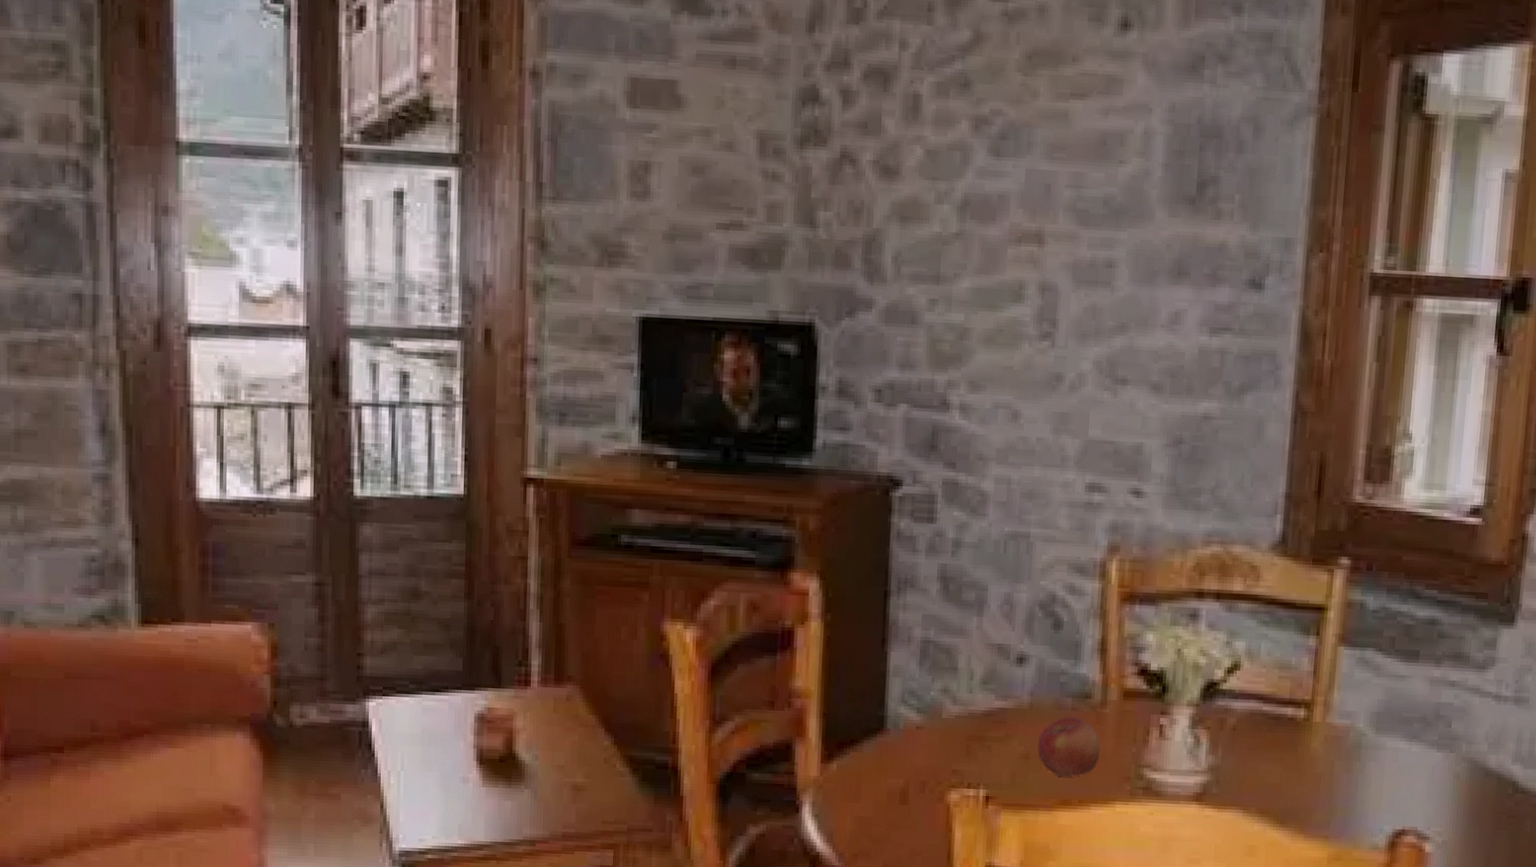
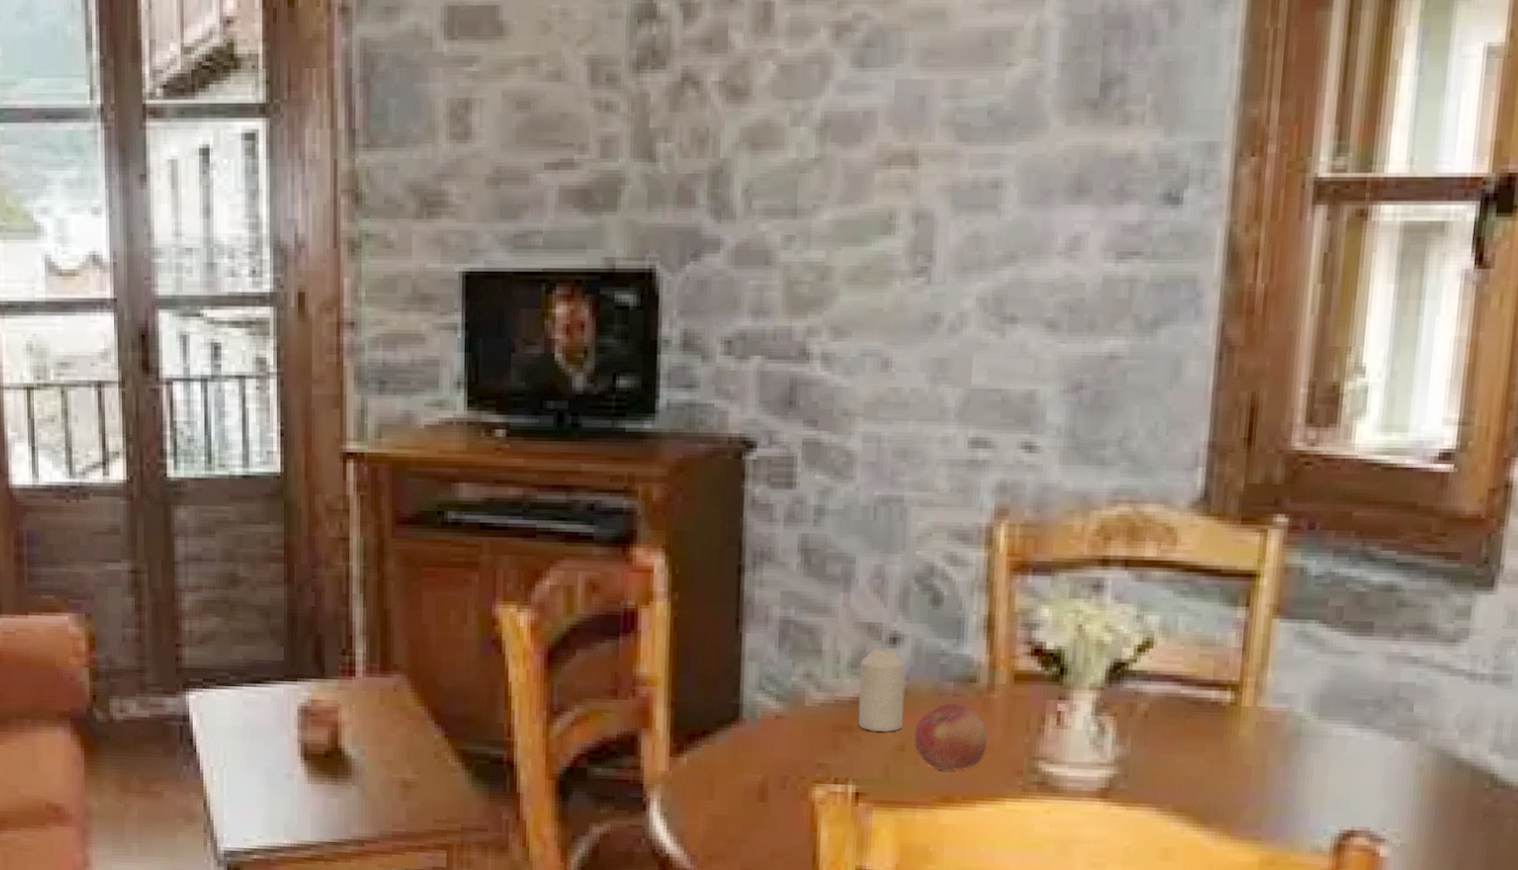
candle: none [988,668,1031,742] -> present [858,649,906,733]

